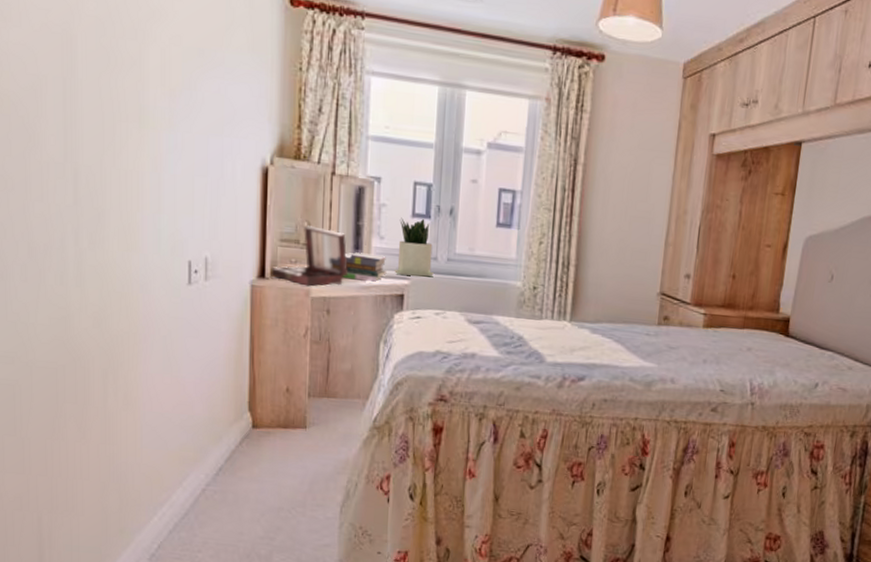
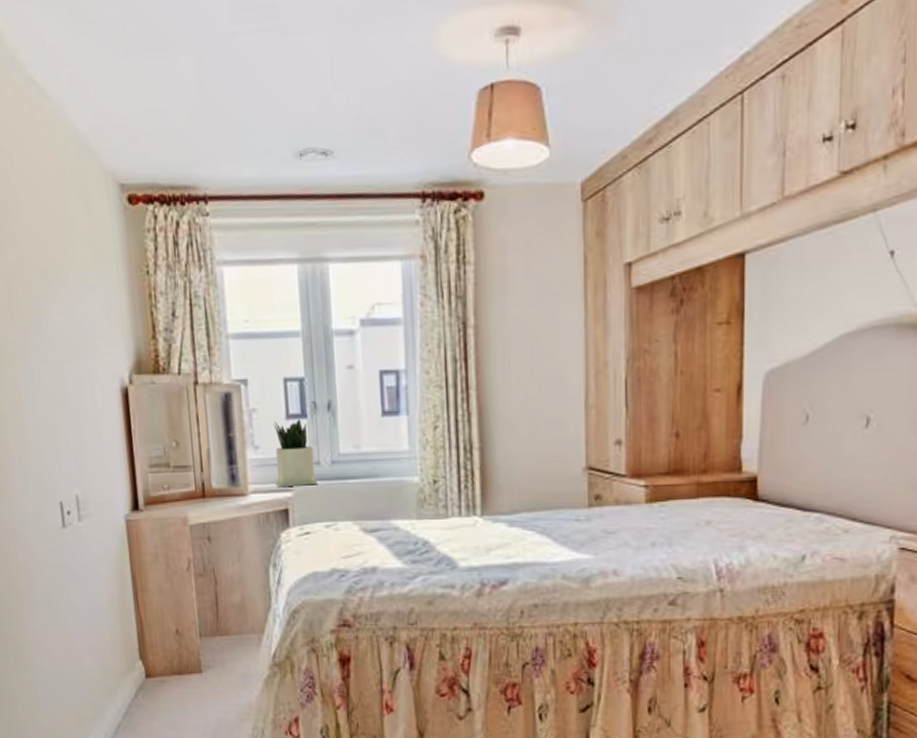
jewelry box: present [271,225,348,287] -> none [144,445,224,513]
books: present [342,252,387,282] -> none [219,467,267,500]

